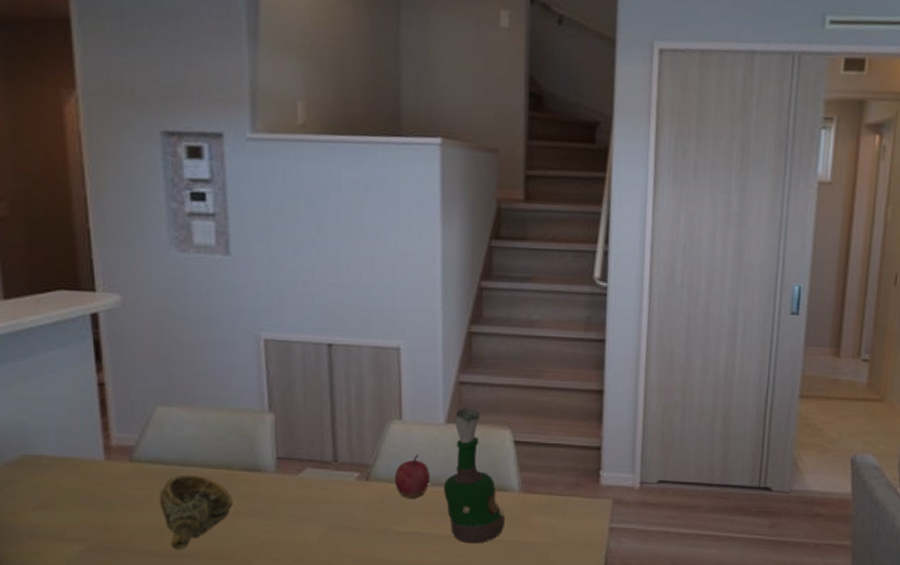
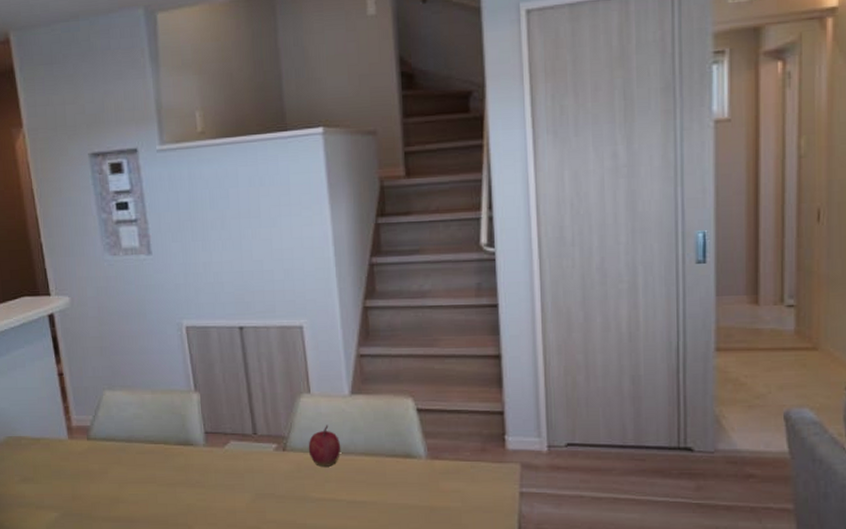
decorative bowl: present [159,474,233,551] -> none [112,449,172,517]
grog bottle: present [443,408,505,544] -> none [353,379,415,509]

